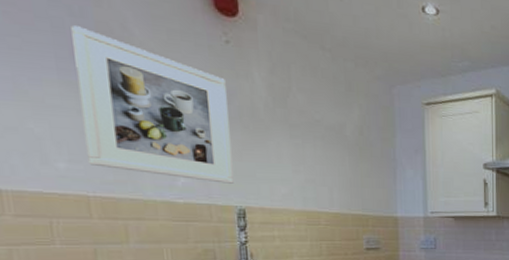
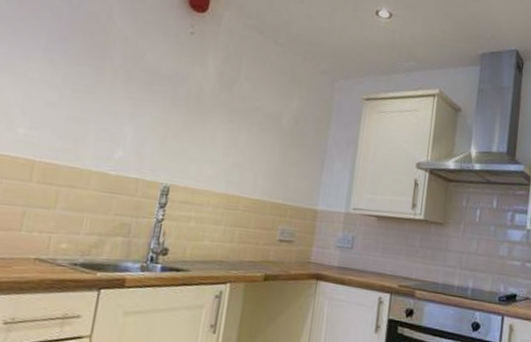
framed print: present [71,25,234,184] -> none [44,14,182,161]

